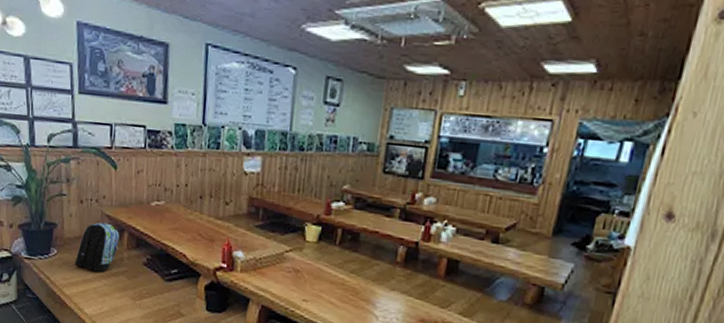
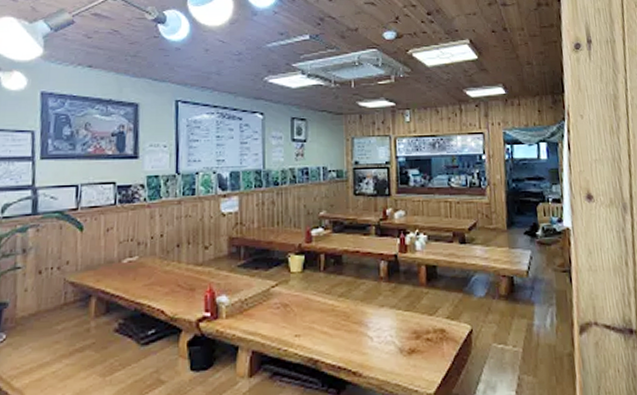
backpack: present [75,222,119,272] -> none [28,291,86,351]

